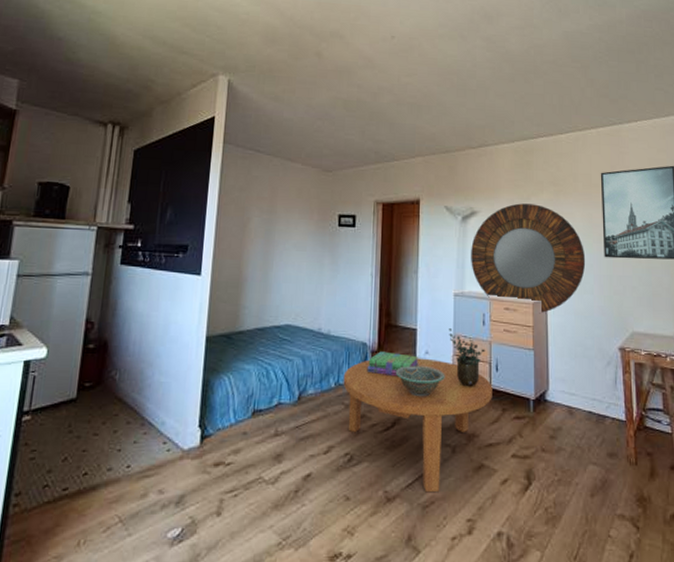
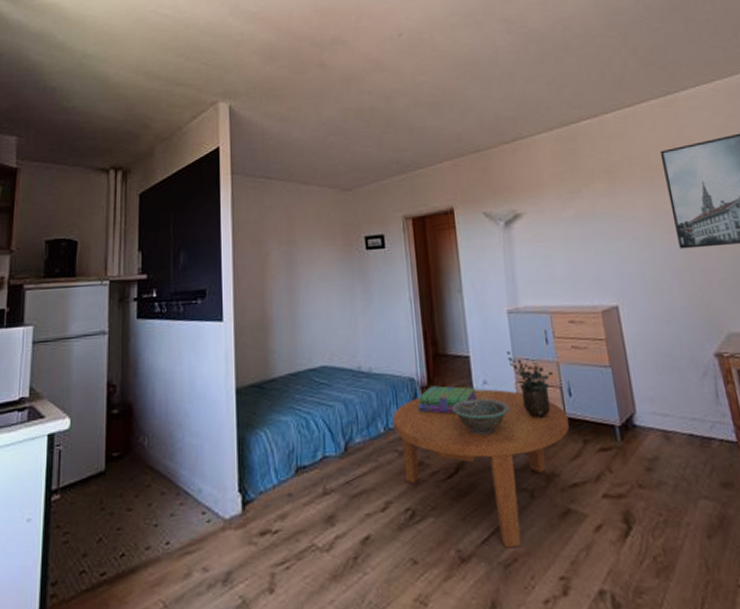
home mirror: present [471,203,586,314] -> none [519,197,659,324]

